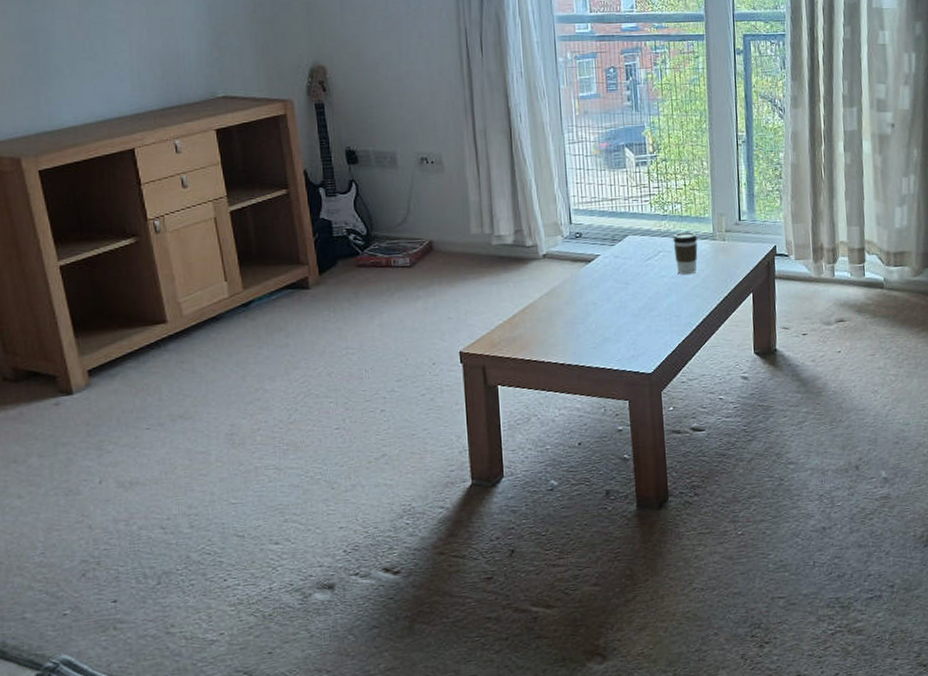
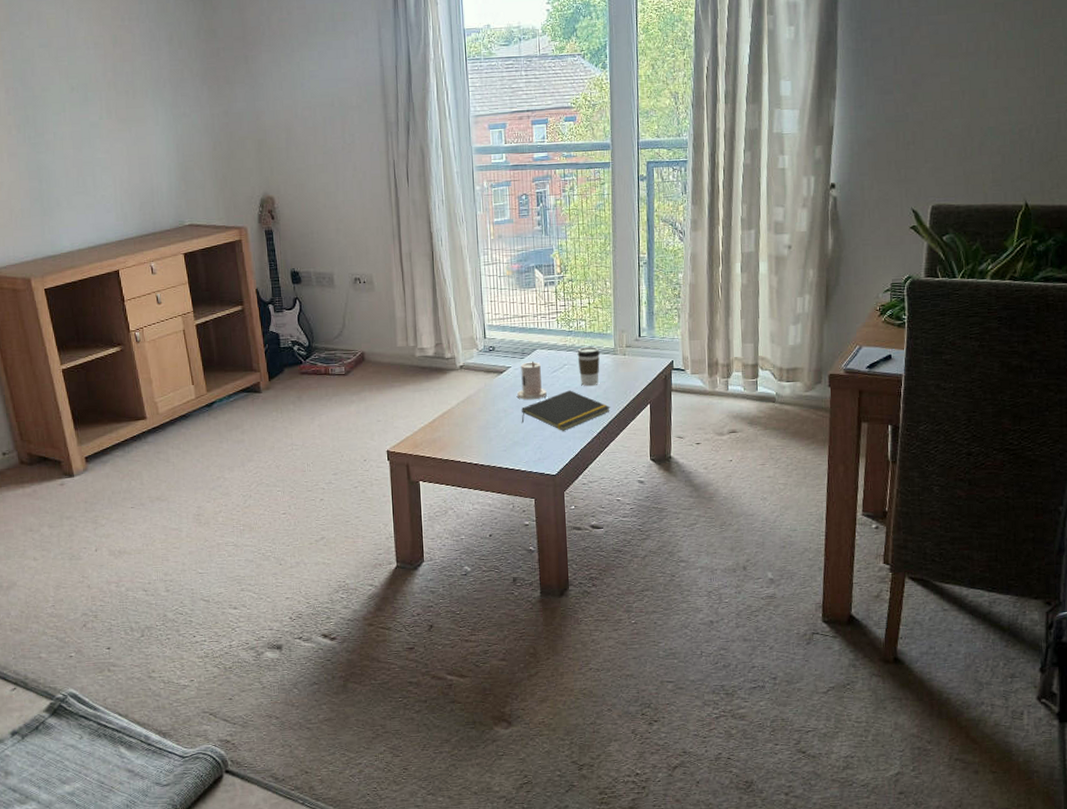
candle: none [608,248,640,292] -> present [517,360,547,400]
notepad: none [612,279,710,325] -> present [521,390,610,431]

